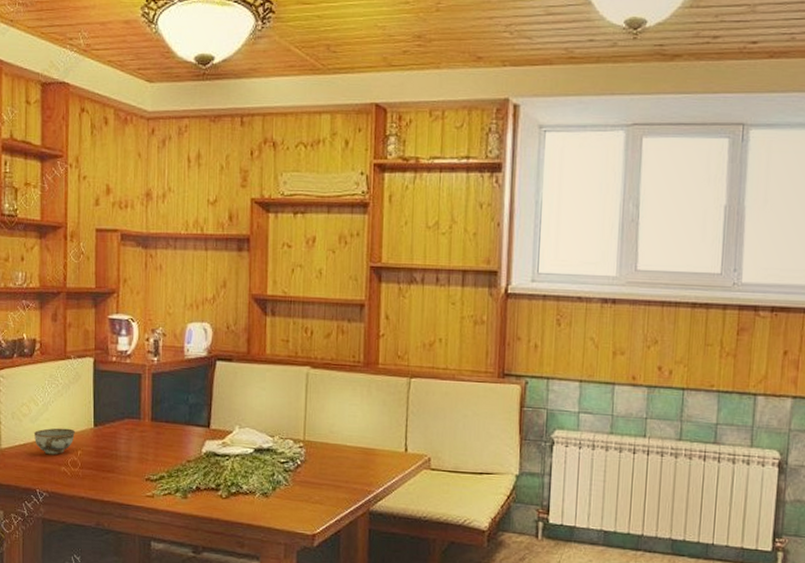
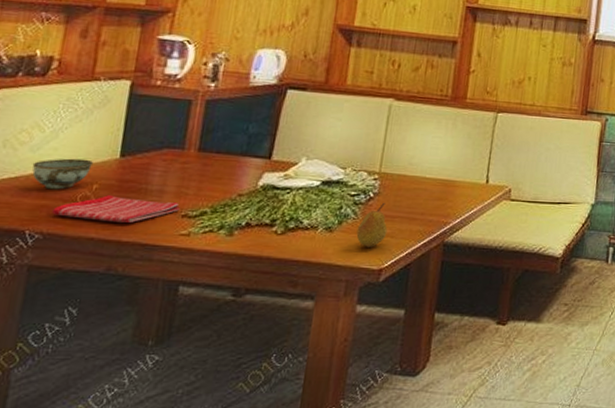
dish towel: none [52,460,143,485] -> present [52,195,180,223]
fruit: none [289,469,317,513] -> present [356,202,388,247]

